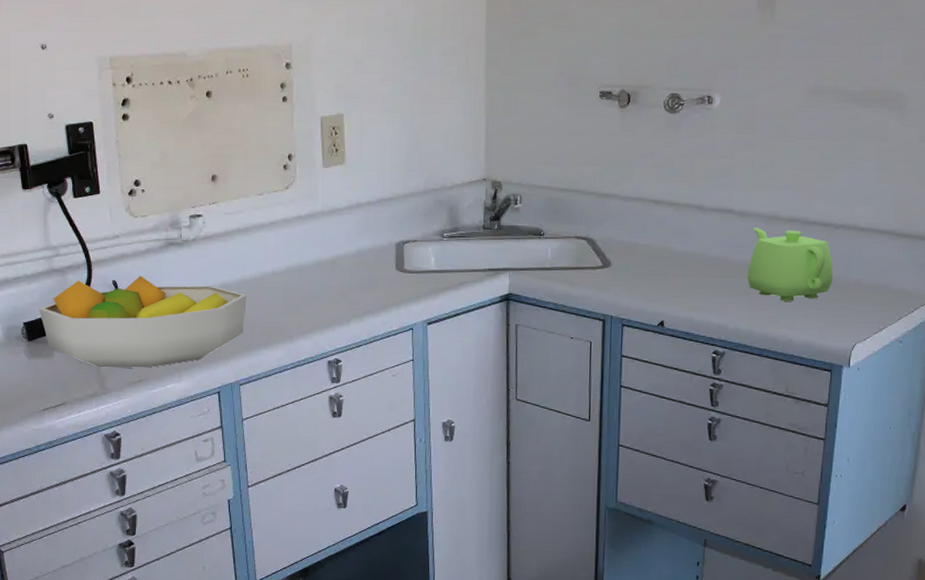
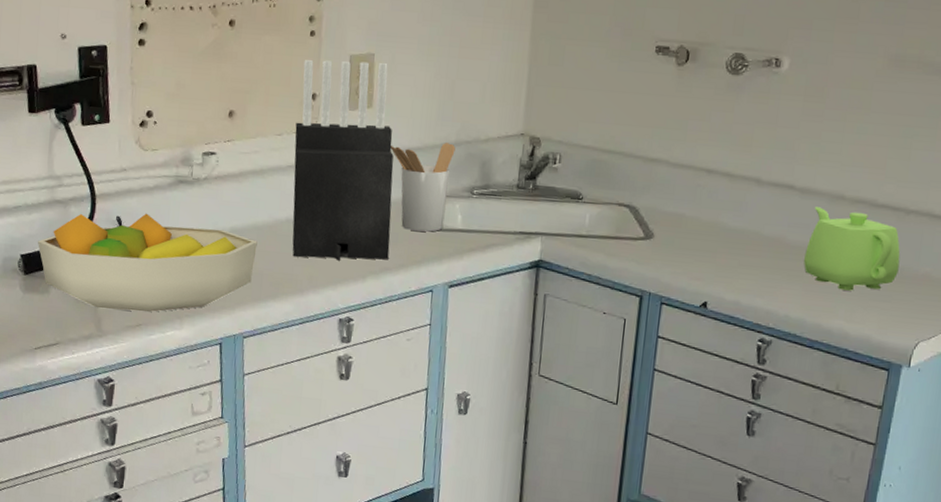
knife block: none [274,122,370,307] -> present [292,60,394,261]
utensil holder: none [364,192,424,275] -> present [390,143,456,232]

